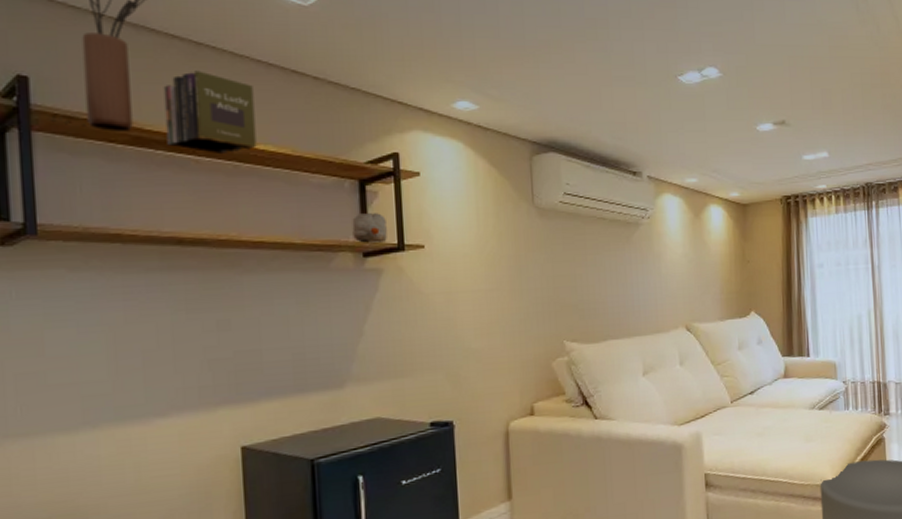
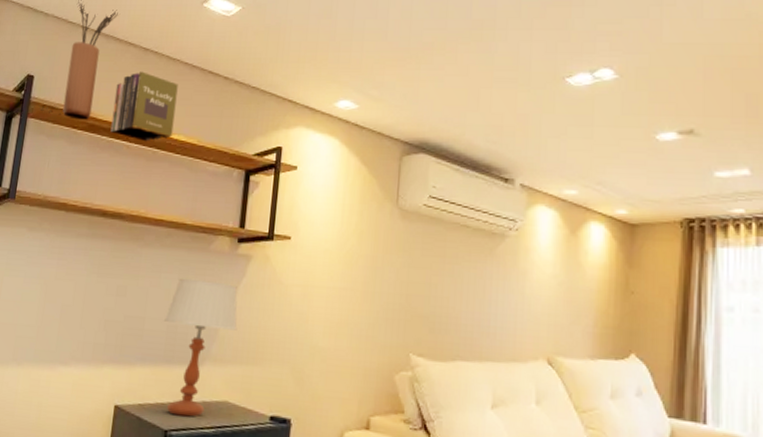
table lamp: none [287,300,379,443] -> present [164,278,238,418]
decorative figurine: present [352,213,387,243] -> none [232,201,262,230]

